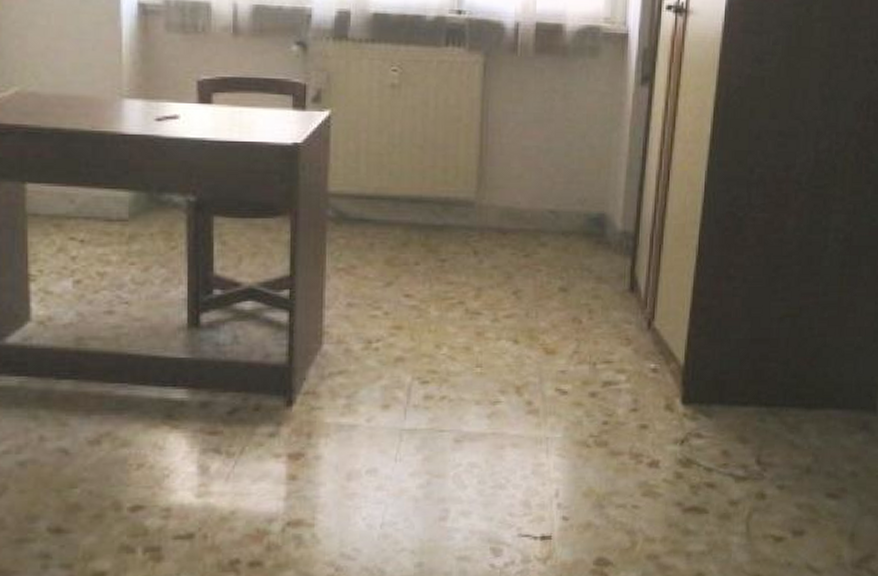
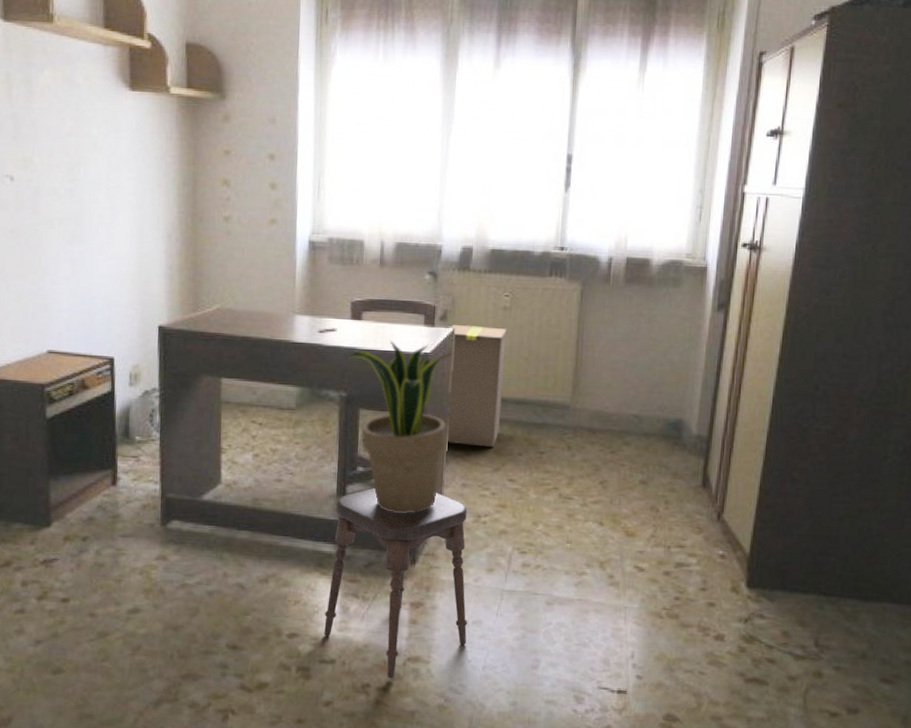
stool: none [178,314,361,551] -> present [324,487,468,679]
potted plant: none [193,128,330,344] -> present [346,340,452,513]
cardboard box: none [317,107,396,257] -> present [440,324,507,448]

